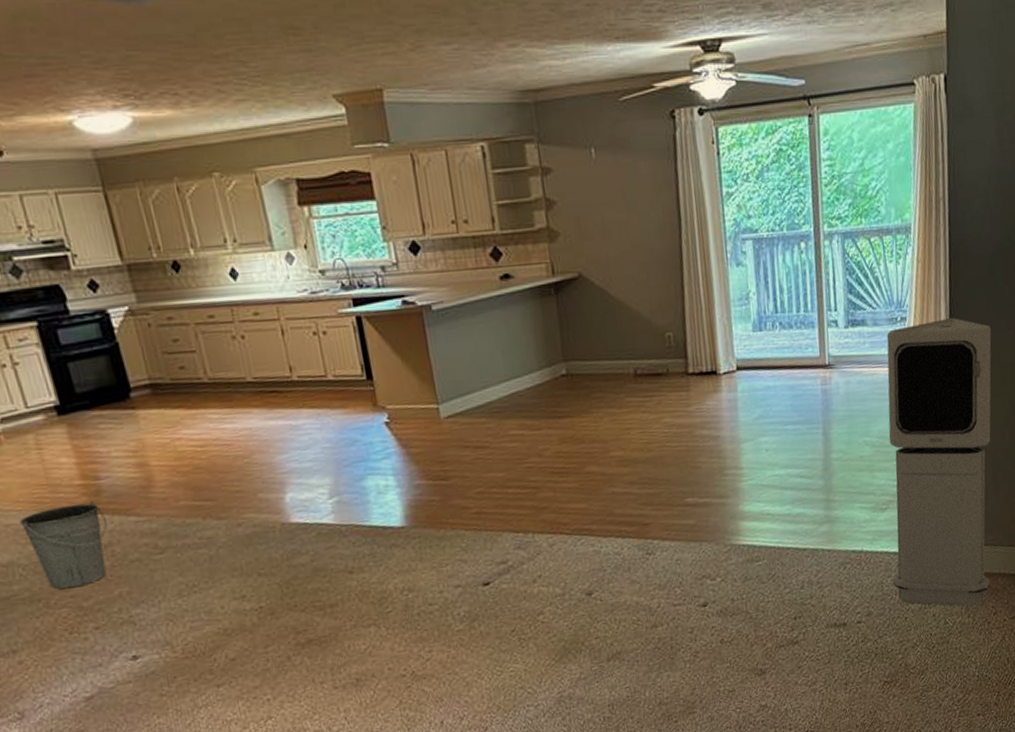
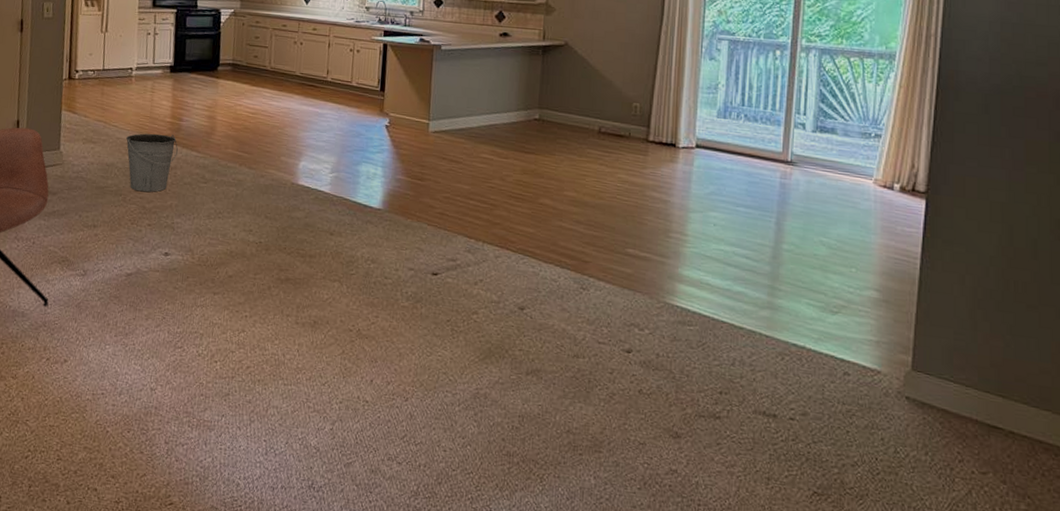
air purifier: present [886,318,992,607] -> none [836,143,980,445]

